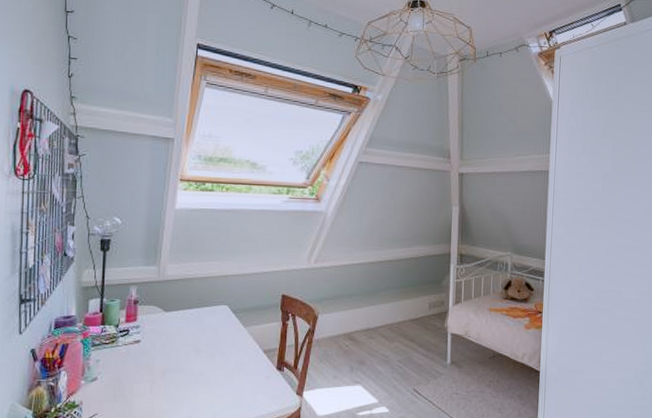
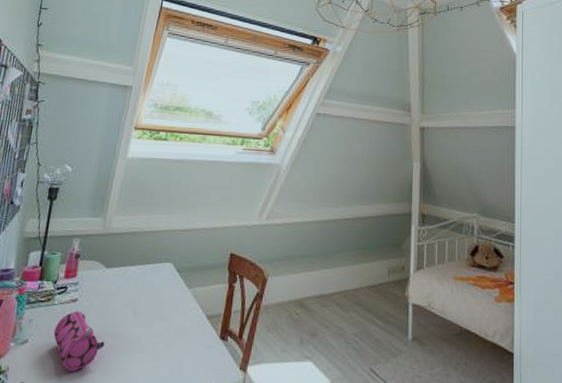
pencil case: none [121,350,170,402] -> present [53,310,105,371]

